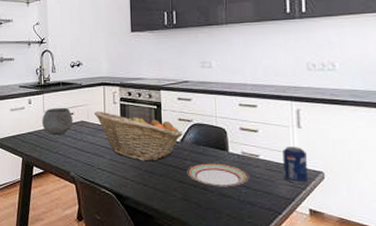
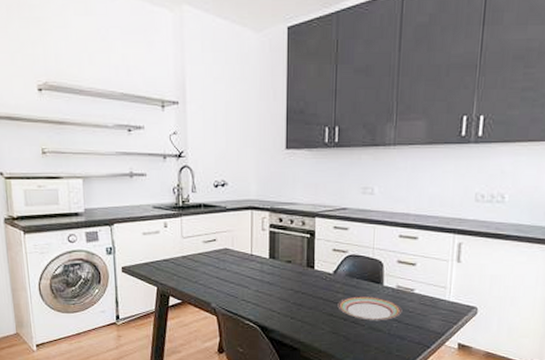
bowl: present [42,107,73,134] -> none [180,232,216,263]
fruit basket: present [94,111,183,161] -> none [240,238,336,294]
beverage can: present [283,147,307,183] -> none [437,281,463,318]

